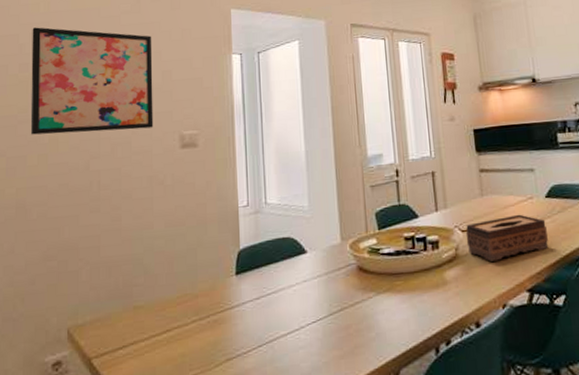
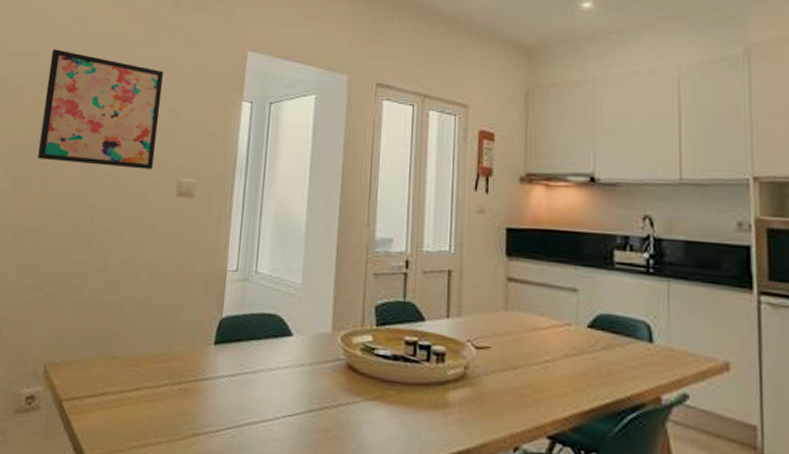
tissue box: present [465,214,549,262] -> none [479,340,584,393]

